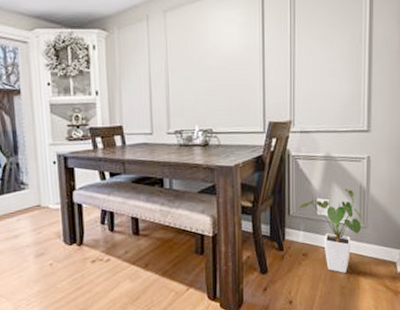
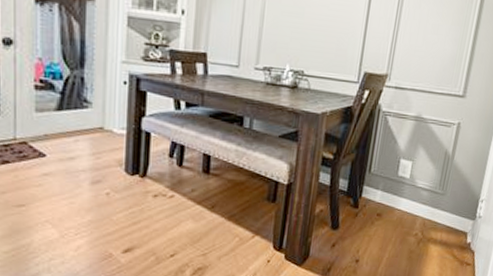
house plant: present [299,188,362,273] -> none [380,152,442,238]

